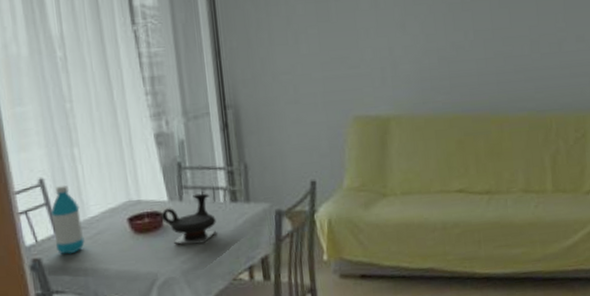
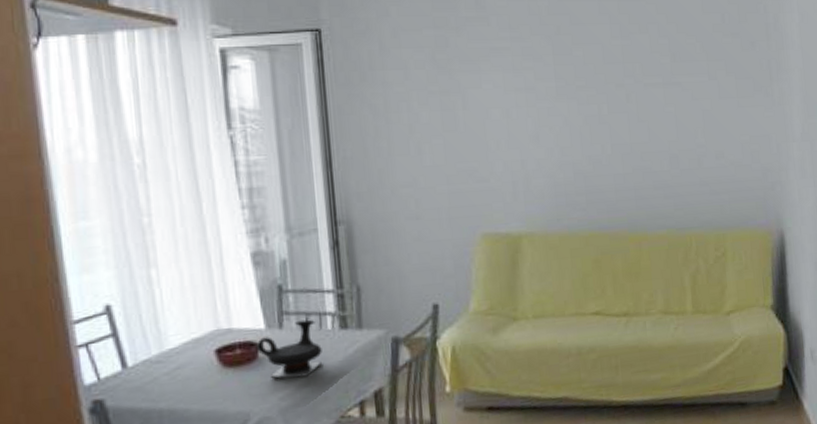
water bottle: present [50,184,85,254] -> none [118,312,161,394]

